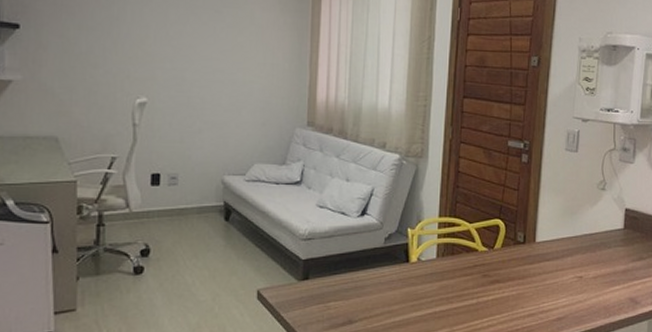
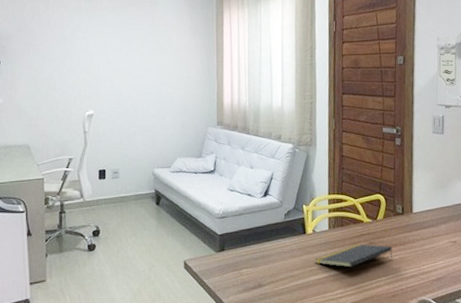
notepad: none [418,276,510,303] -> present [315,244,393,268]

